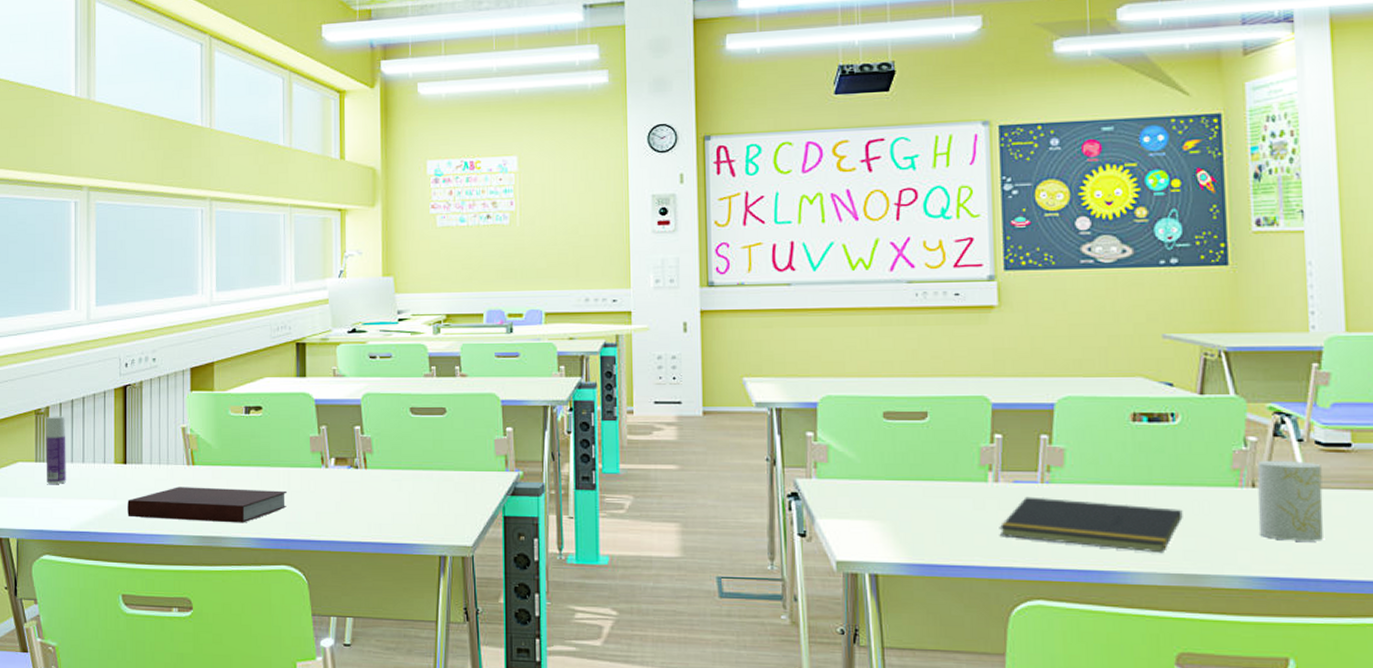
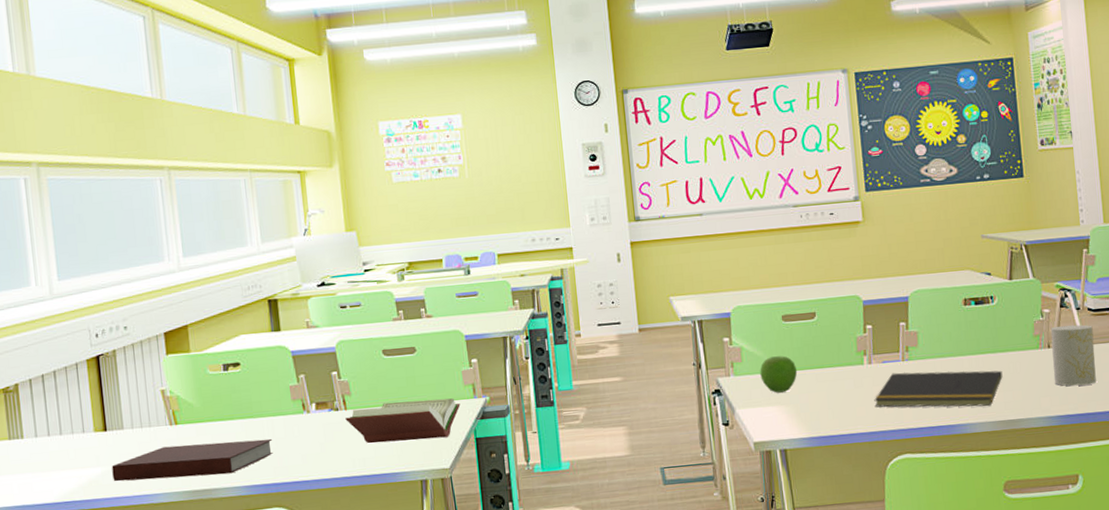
bottle: present [46,416,66,484] -> none [16,391,45,460]
book: none [365,465,490,511] -> present [345,398,460,444]
fruit: none [850,460,899,505] -> present [760,355,798,393]

